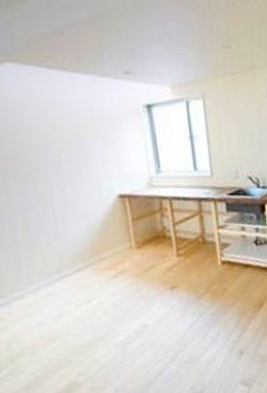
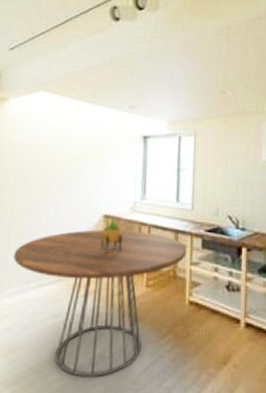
dining table: none [24,205,213,348] -> present [13,229,187,378]
potted plant: none [119,194,145,233] -> present [100,215,122,253]

